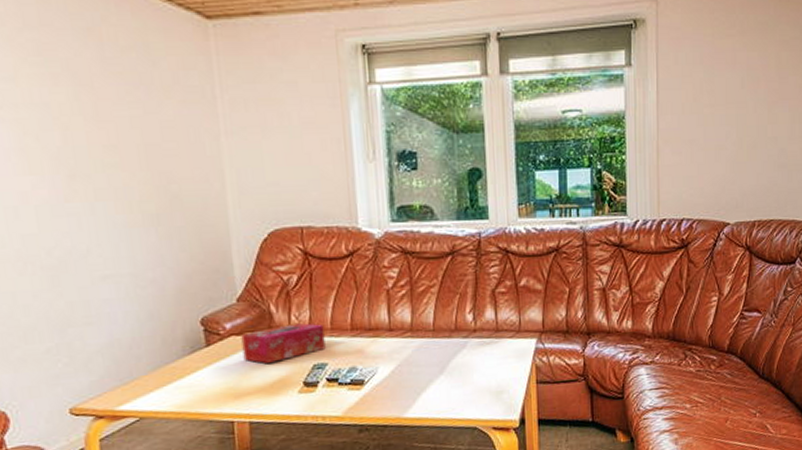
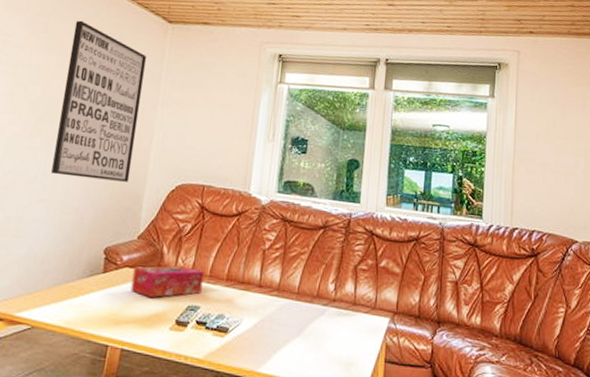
wall art: none [77,31,209,243] -> present [51,20,146,182]

